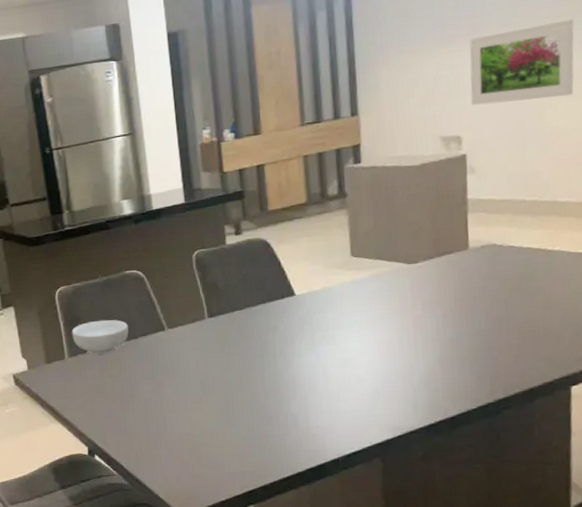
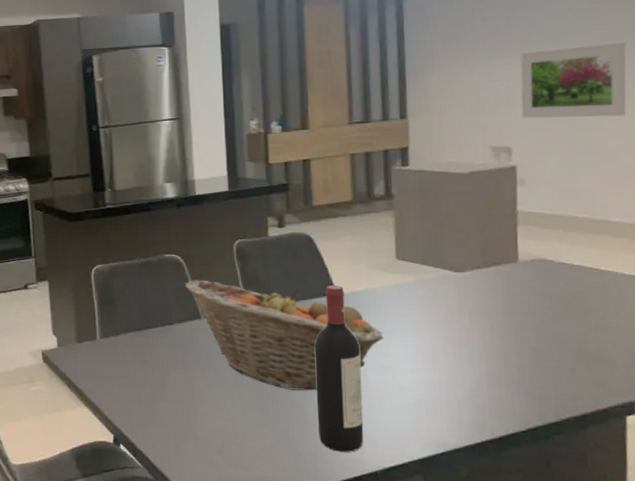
cereal bowl: present [72,319,129,354] -> none [105,302,164,338]
fruit basket: none [147,292,342,391] -> present [185,280,385,391]
wine bottle: none [275,286,325,444] -> present [314,285,364,452]

